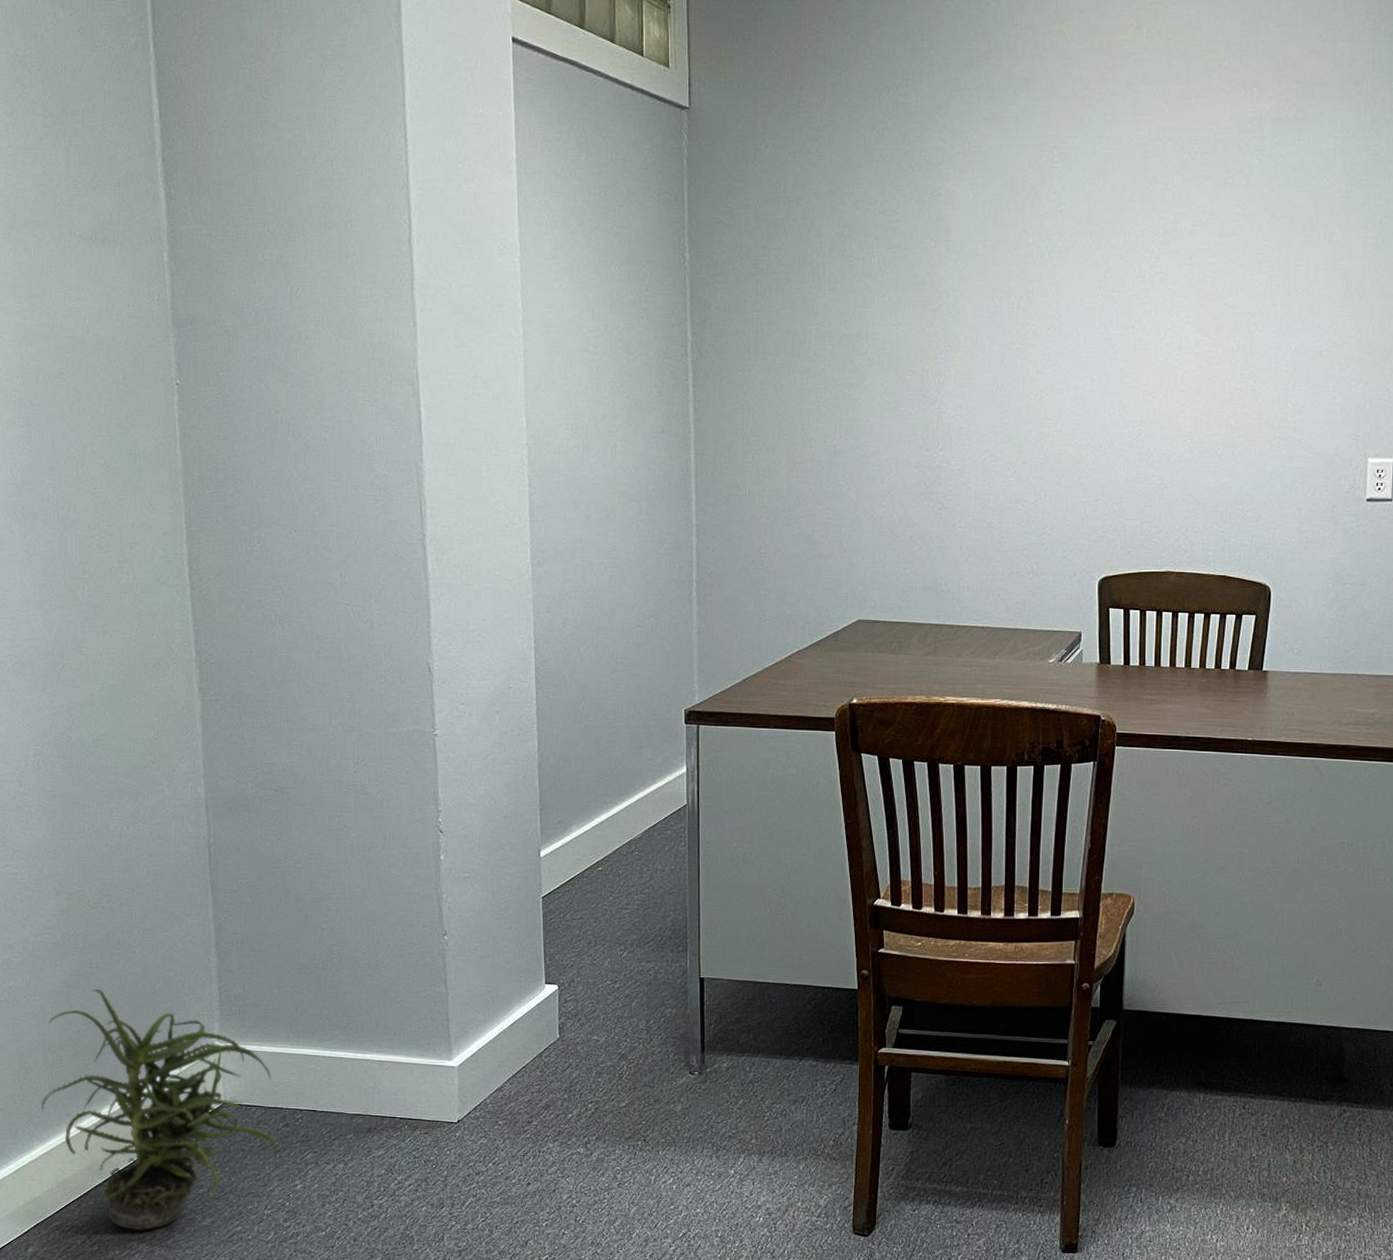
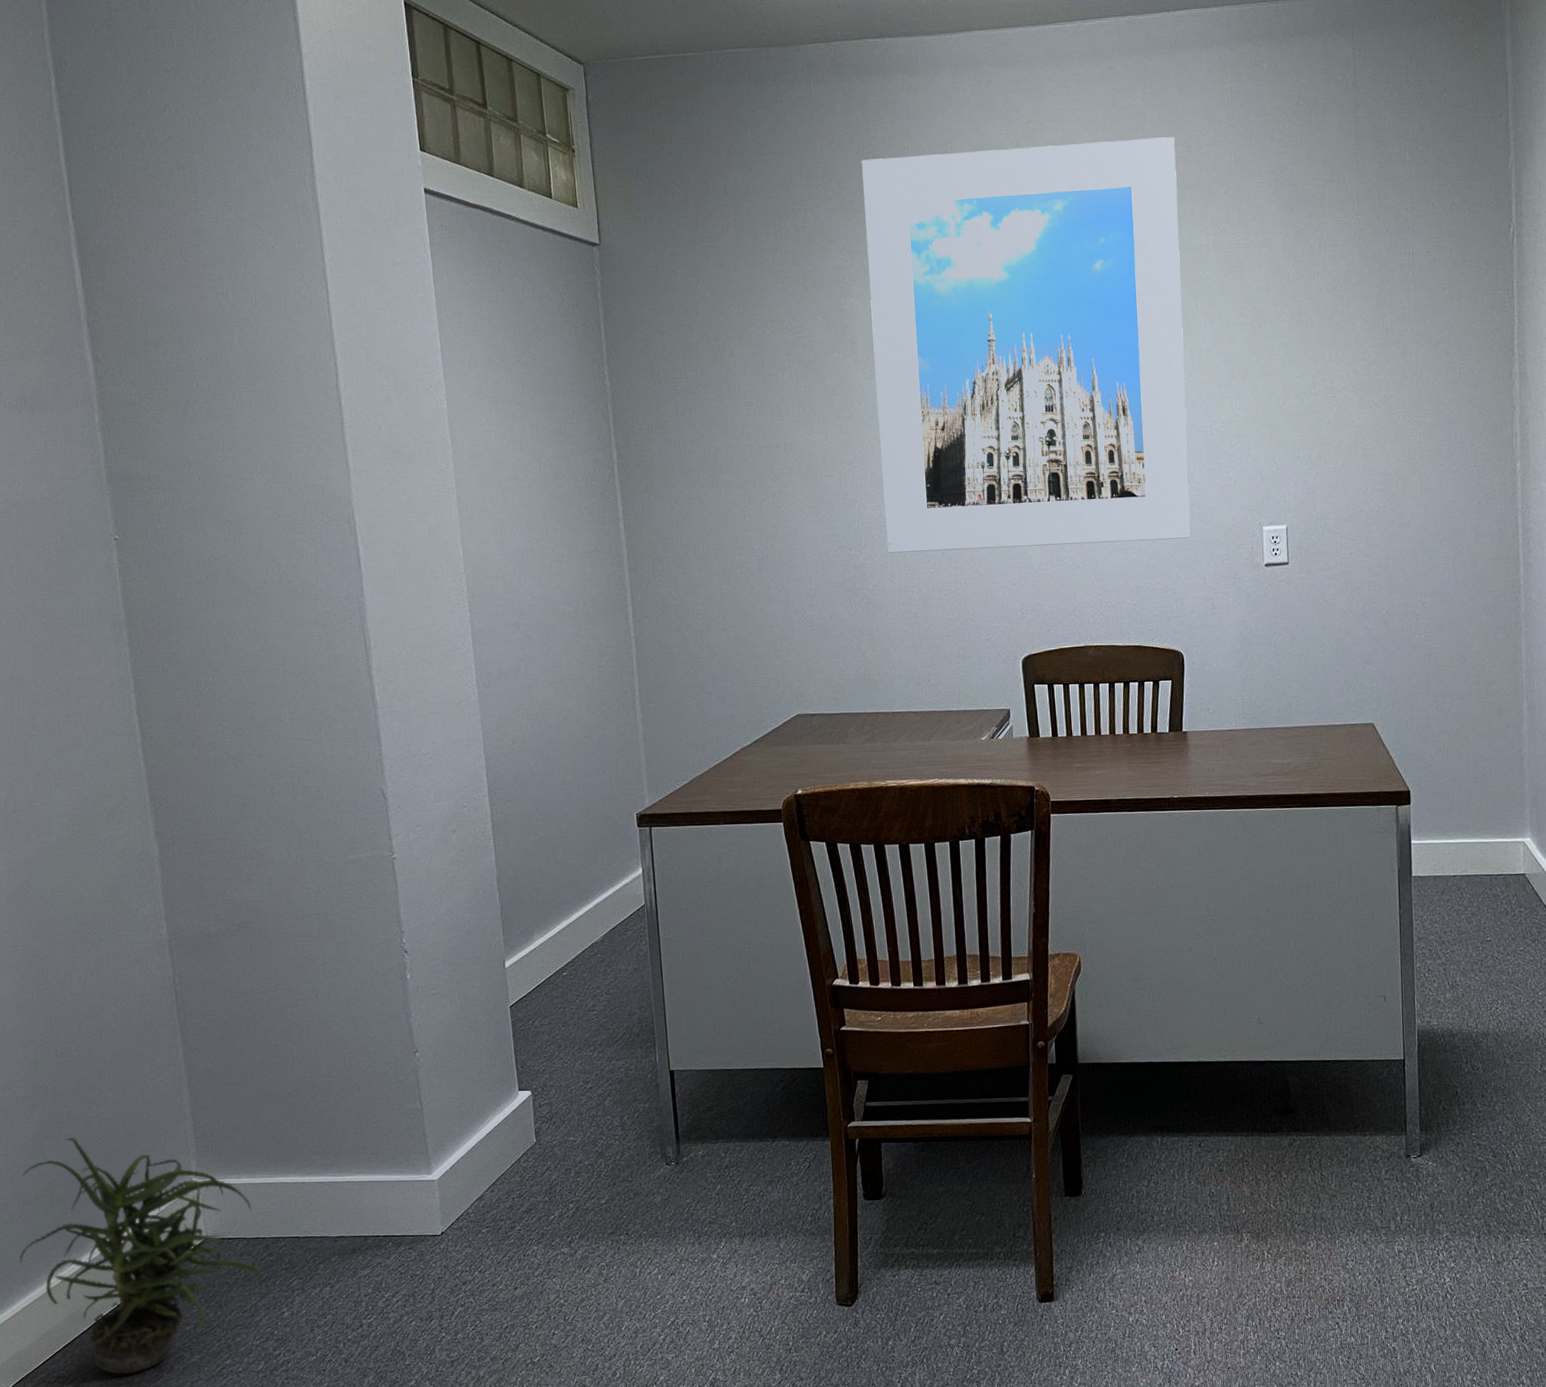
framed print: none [966,29,1308,465] -> present [862,137,1191,553]

